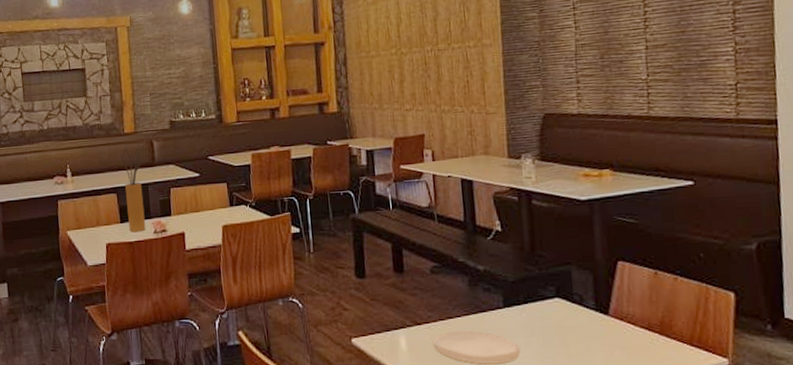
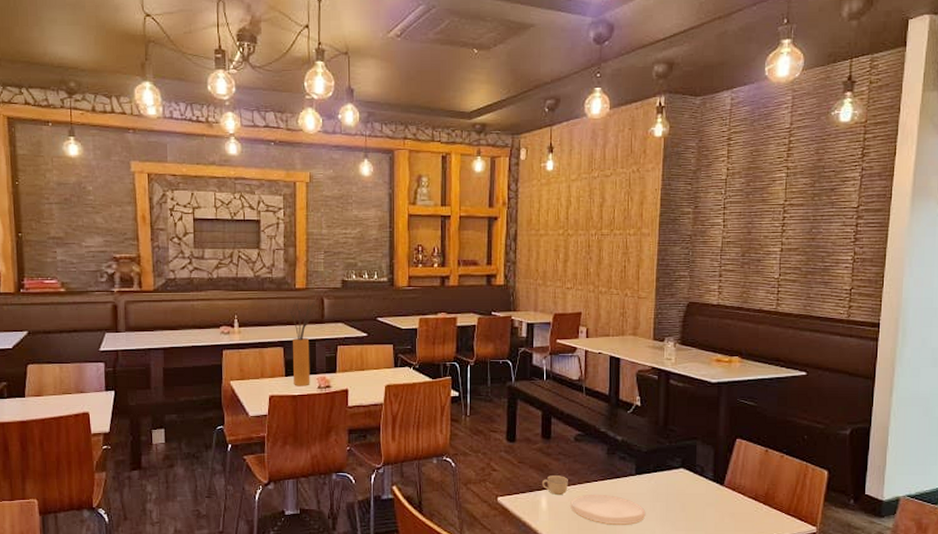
cup: none [398,312,429,335] -> present [541,475,568,496]

